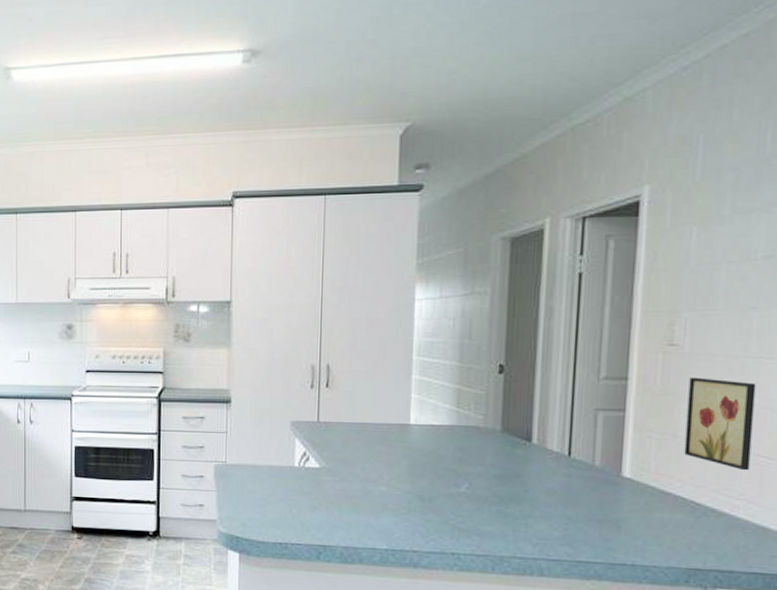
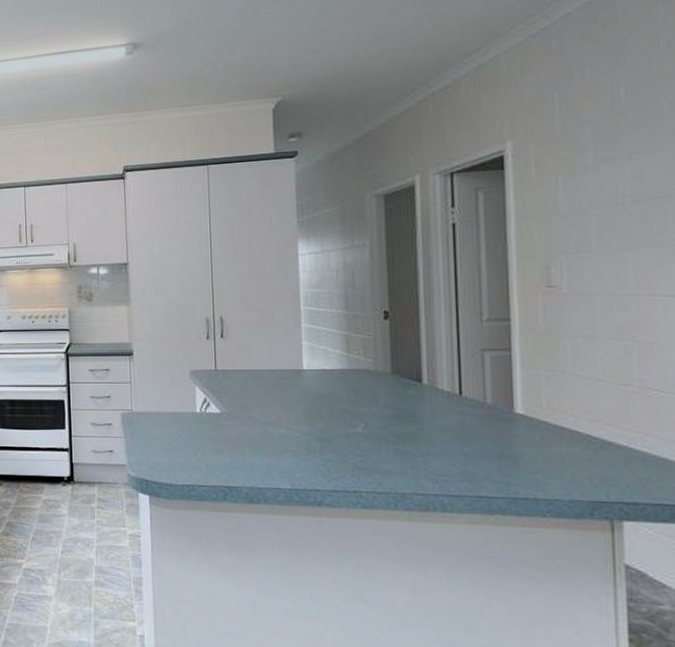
wall art: present [684,377,756,471] -> none [571,316,642,404]

